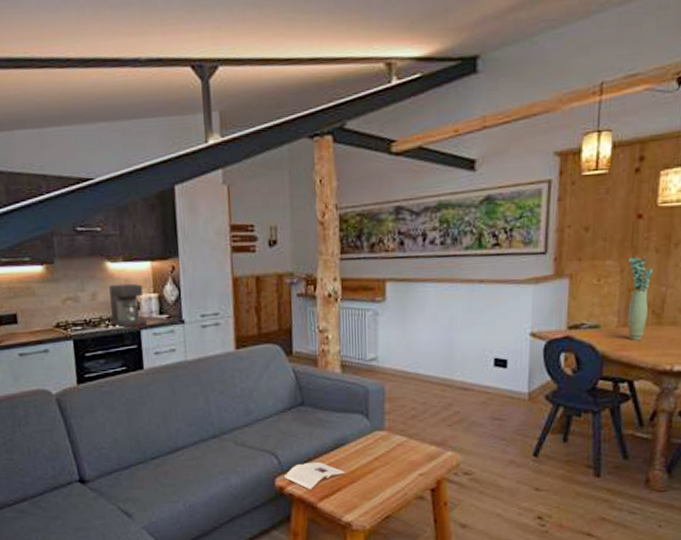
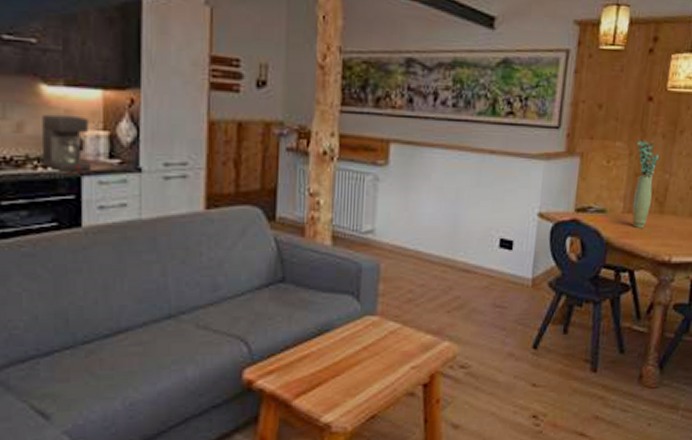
magazine: present [283,461,346,490] -> none [253,350,329,385]

